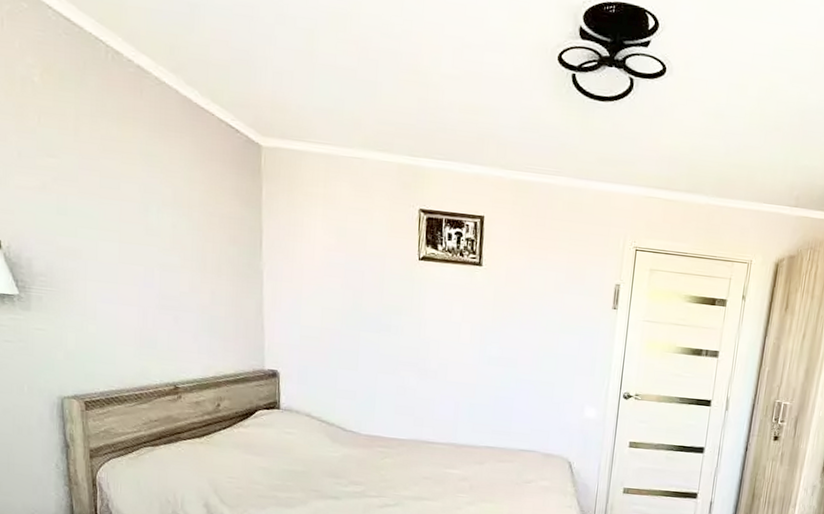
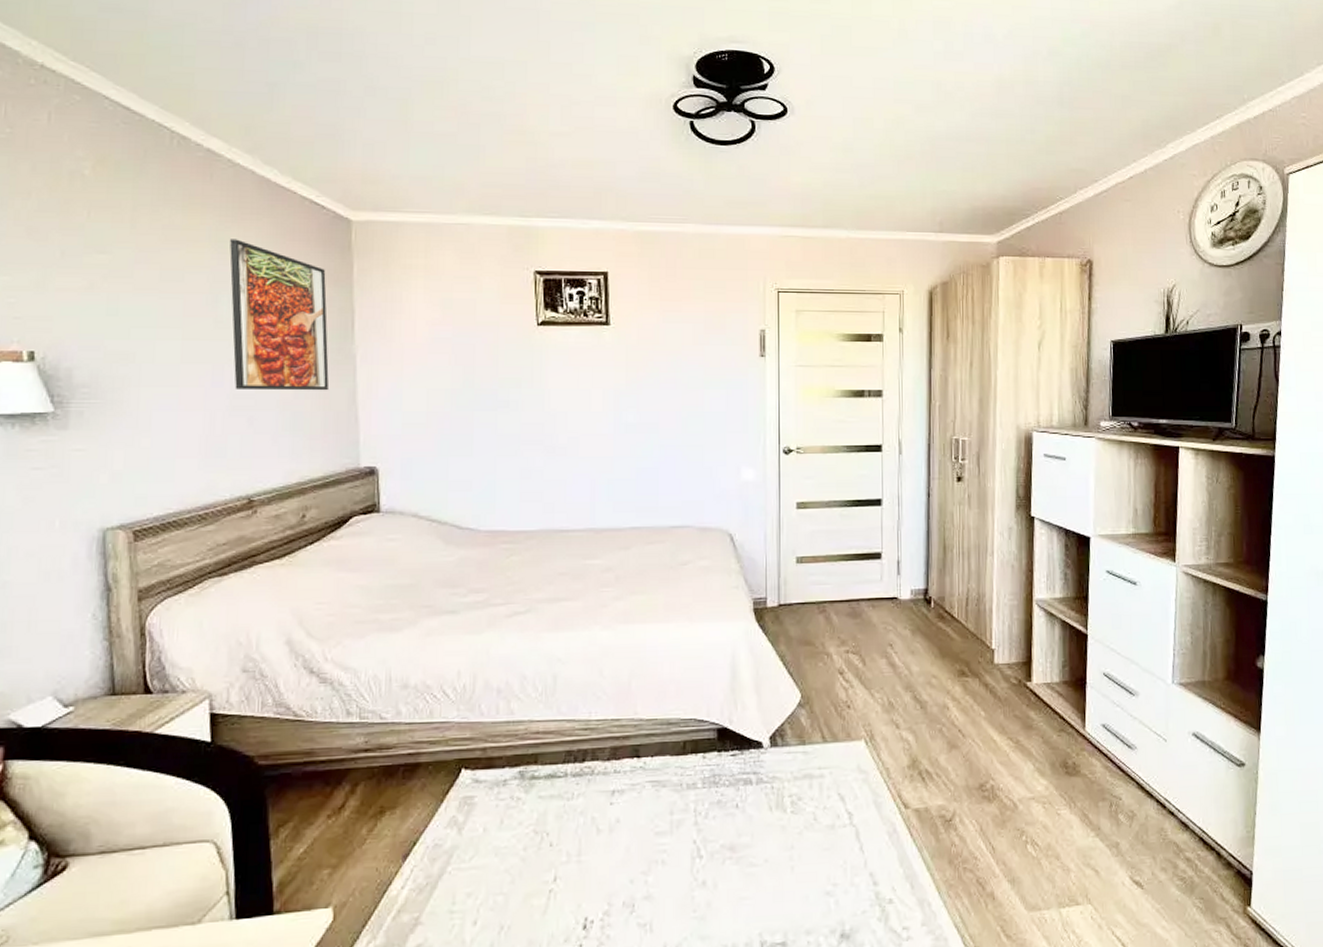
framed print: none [158,154,241,300] -> present [230,239,330,391]

